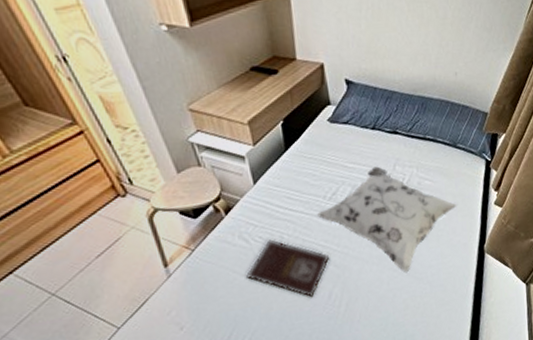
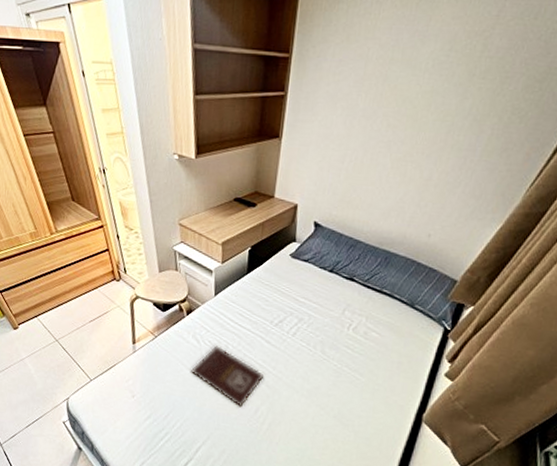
decorative pillow: present [317,166,457,273] -> none [262,306,401,415]

